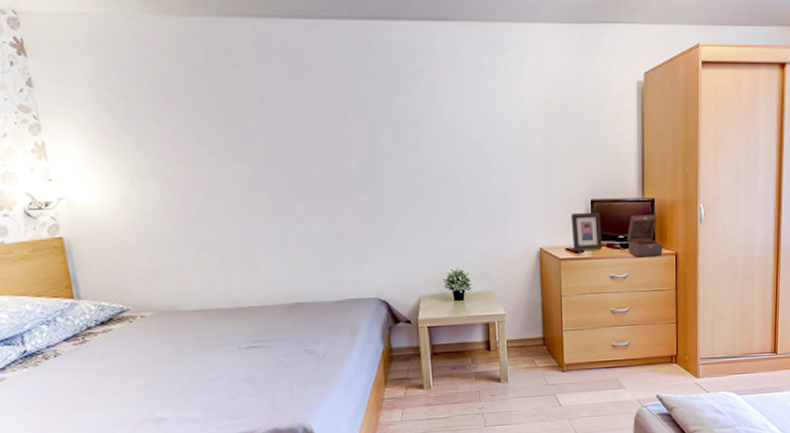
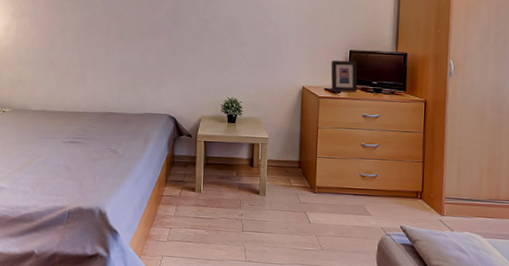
jewelry box: present [627,214,663,258] -> none [380,65,413,102]

